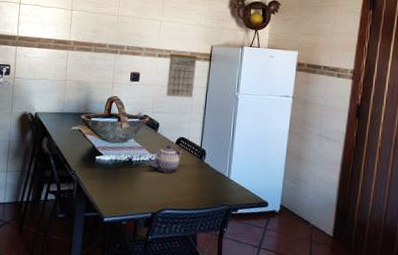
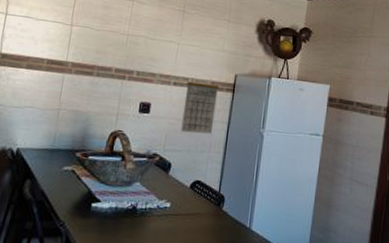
teapot: present [150,145,183,173] -> none [158,189,198,223]

